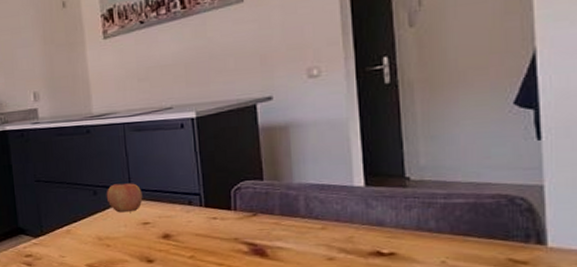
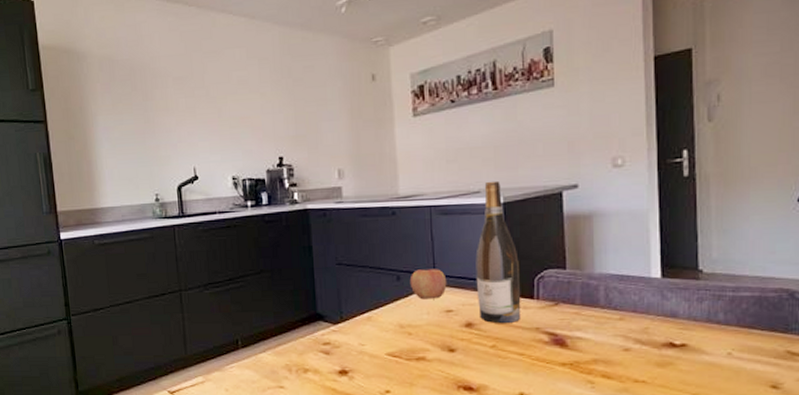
wine bottle: none [170,96,219,235] -> present [475,180,521,324]

